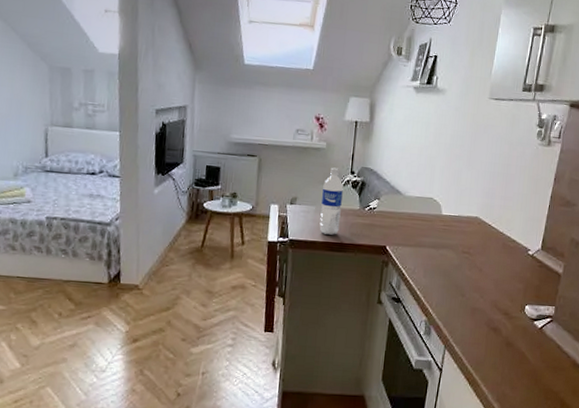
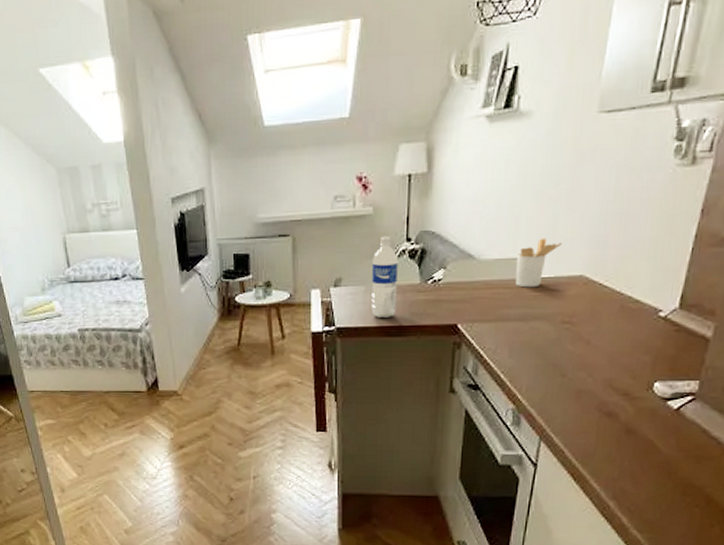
utensil holder: none [431,184,464,223] -> present [515,238,562,288]

